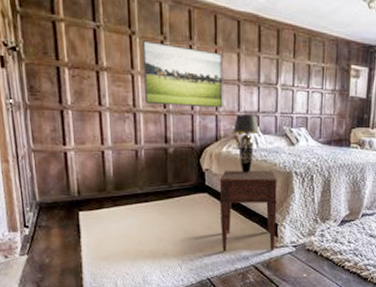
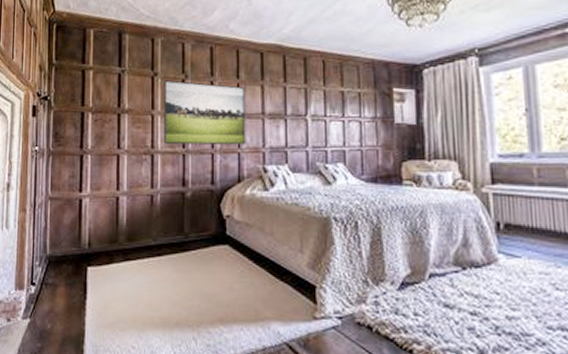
nightstand: present [219,170,277,252] -> none [242,216,314,324]
table lamp: present [233,114,259,173] -> none [257,151,288,219]

